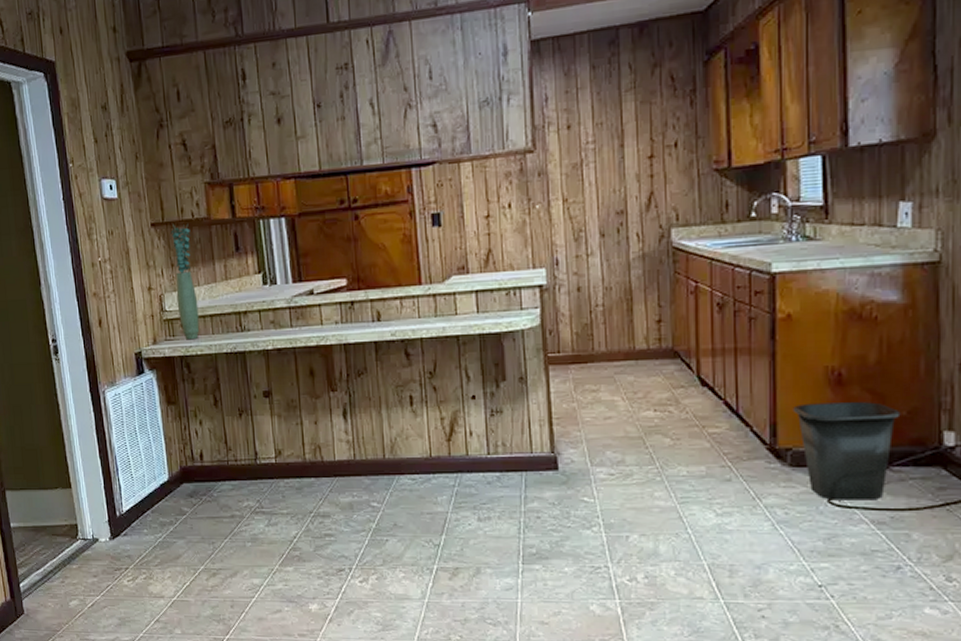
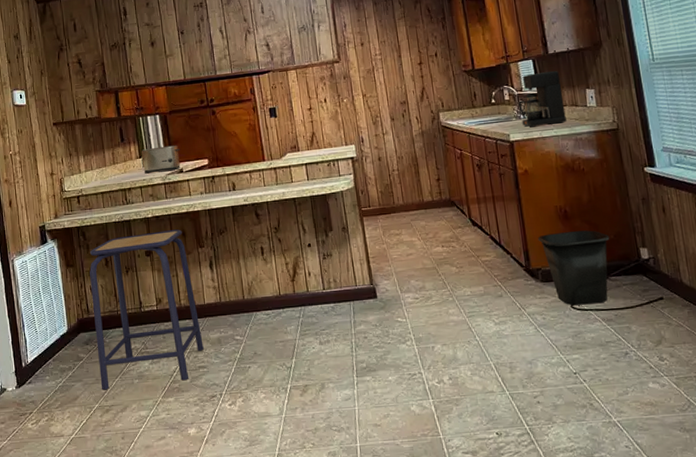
vase: present [170,223,200,340] -> none [69,122,93,214]
bar stool: none [195,367,331,551] -> present [89,229,204,390]
toaster: none [260,258,311,294] -> present [141,145,181,174]
coffee maker: none [791,172,862,254] -> present [518,70,567,127]

